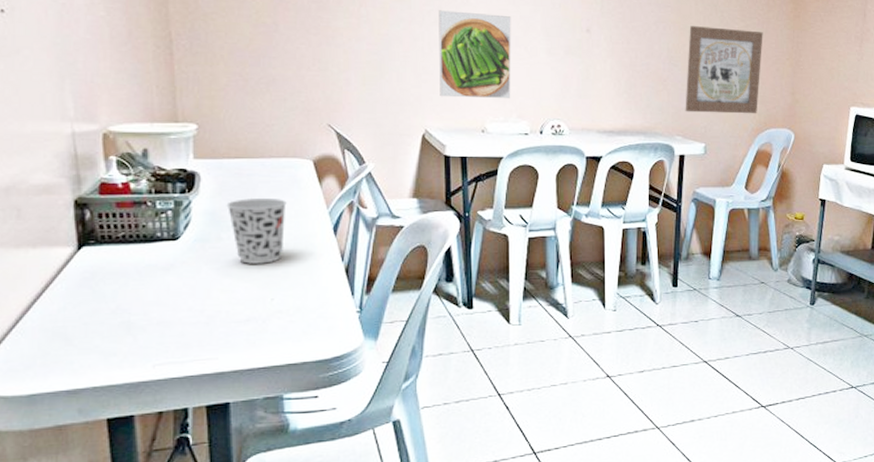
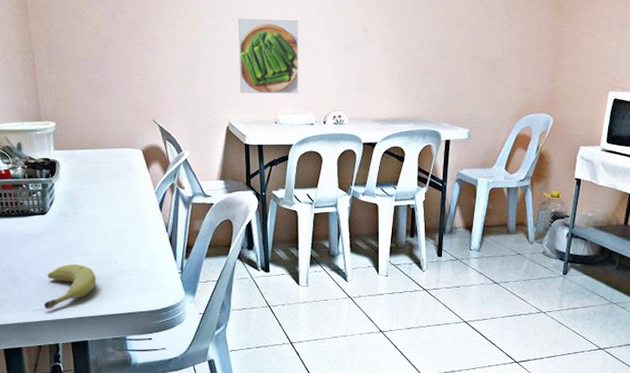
fruit: none [168,303,245,363] -> present [43,264,97,309]
cup: present [226,197,287,264] -> none [79,180,124,234]
wall art: present [685,26,763,114] -> none [451,21,526,101]

